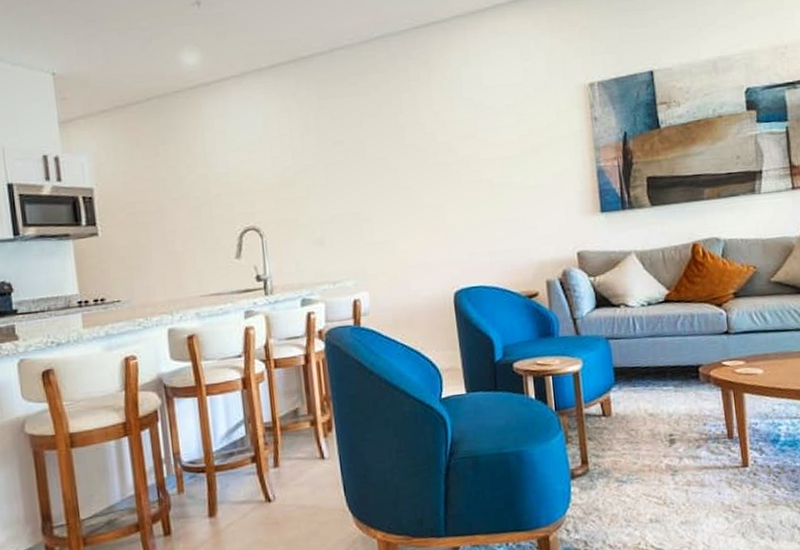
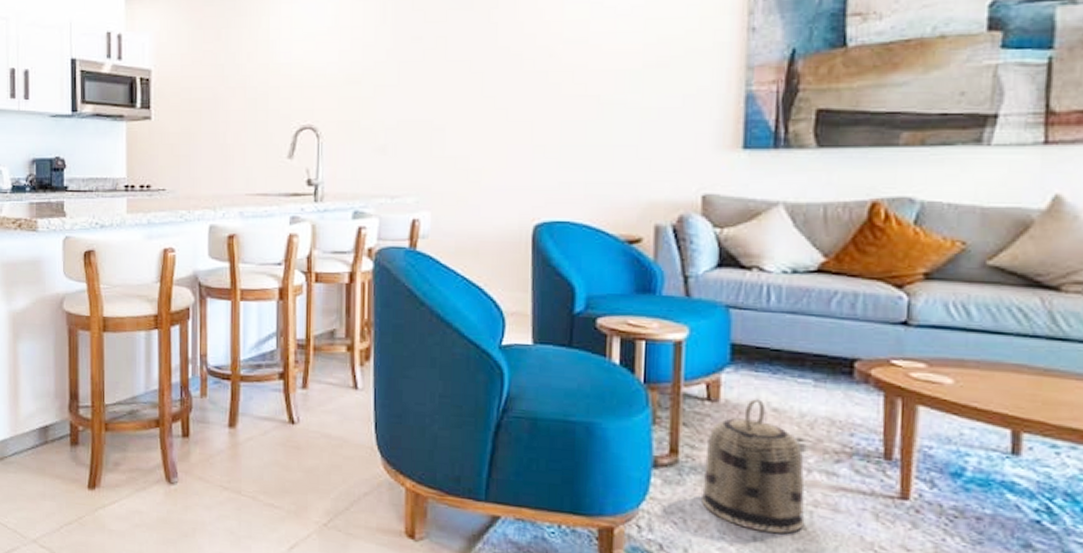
basket: none [607,408,684,514] -> present [702,399,805,534]

